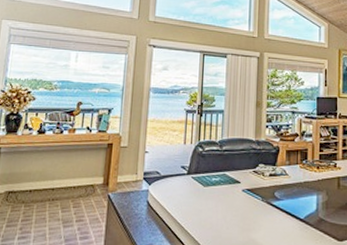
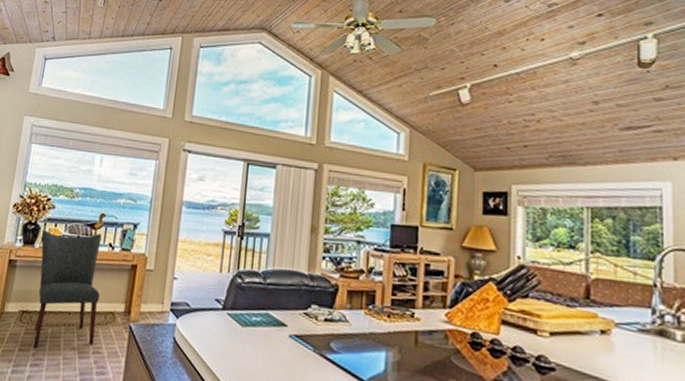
chair: none [19,119,80,222] -> present [32,229,102,348]

